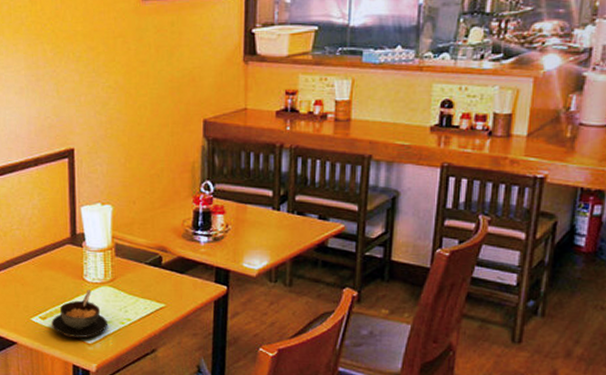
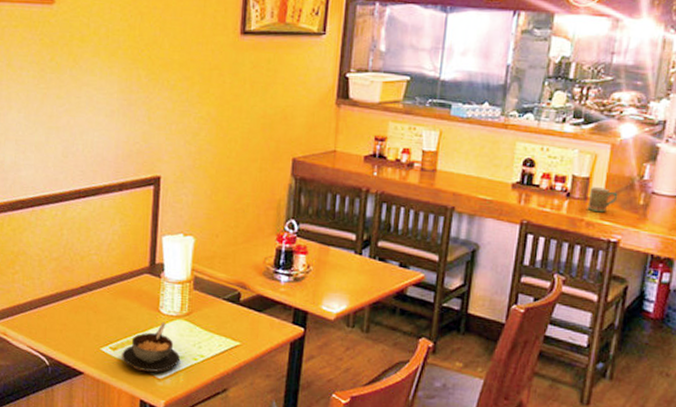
mug: none [511,123,543,149] -> present [587,187,618,213]

